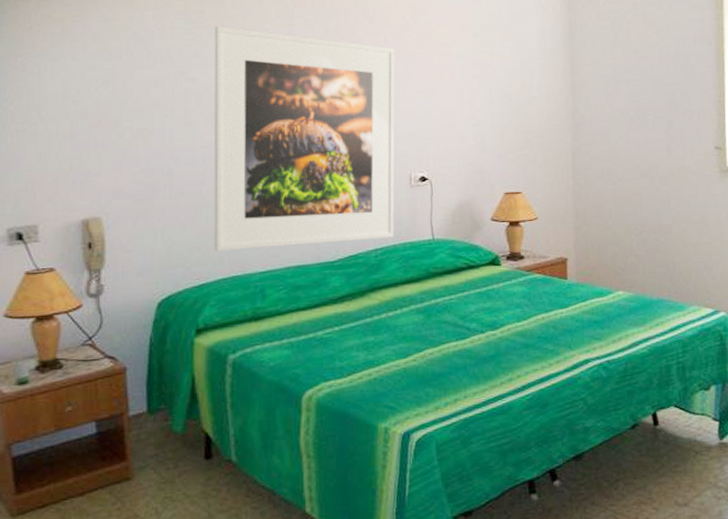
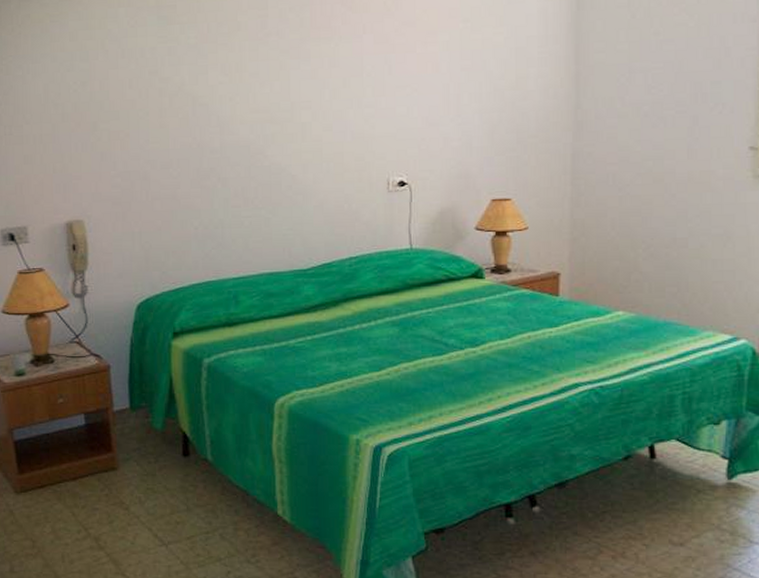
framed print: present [214,25,395,252] -> none [186,20,374,257]

